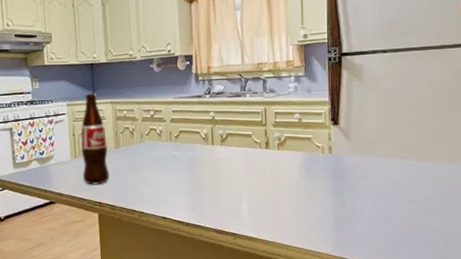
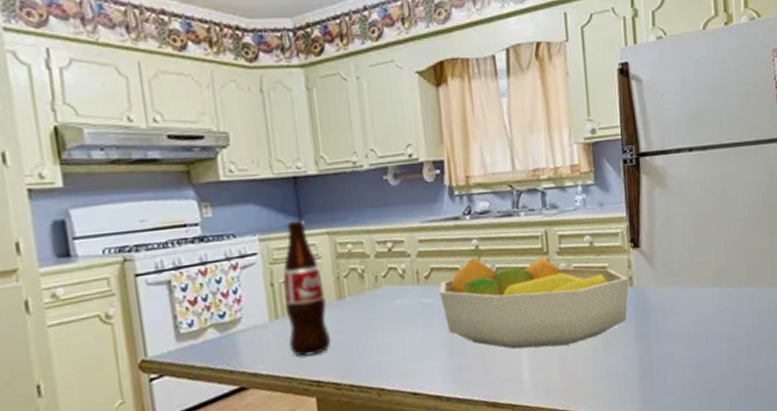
fruit bowl: none [185,125,329,194] -> present [439,257,629,349]

